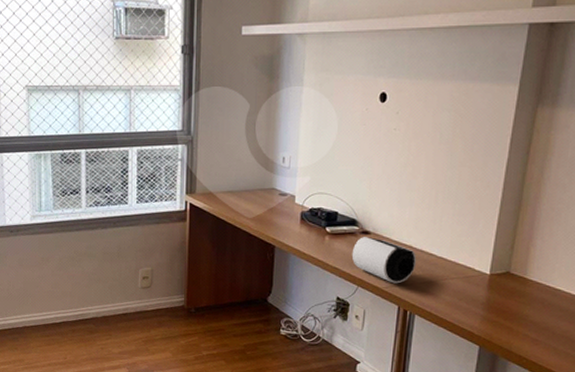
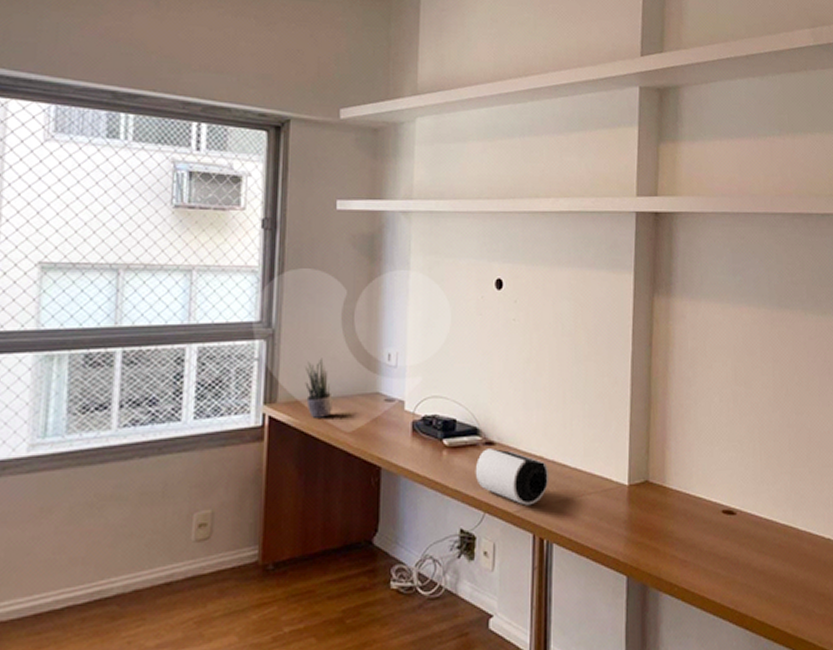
potted plant: none [216,159,238,206] -> present [304,358,333,418]

